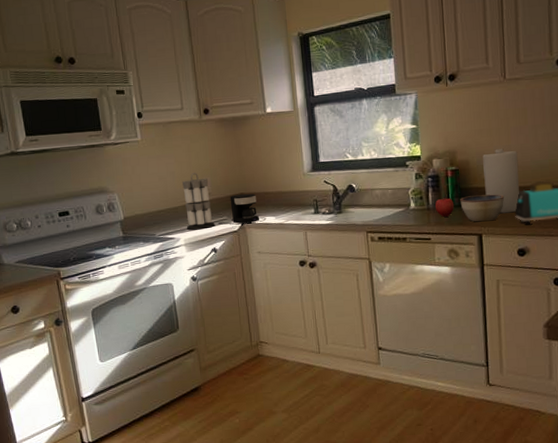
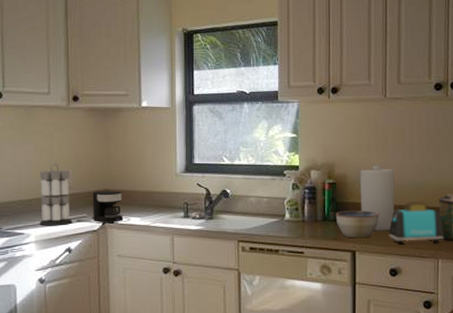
fruit: present [435,197,454,217] -> none [311,210,329,231]

